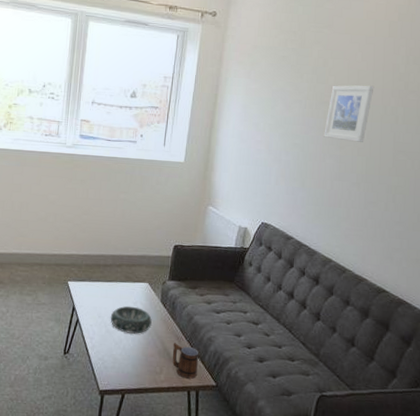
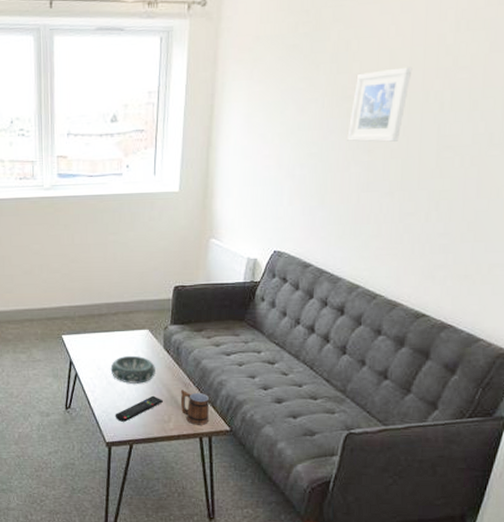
remote control: none [110,346,157,371] -> present [115,395,164,422]

